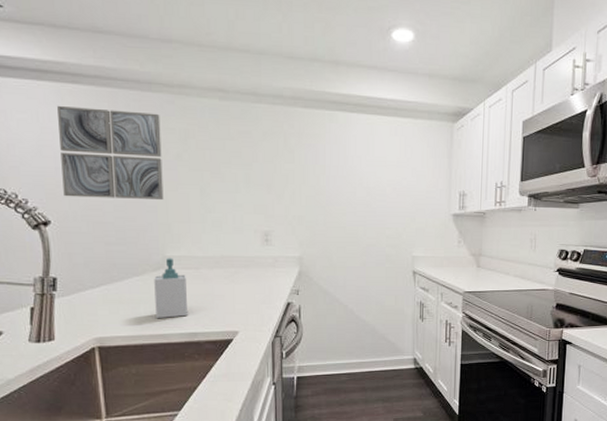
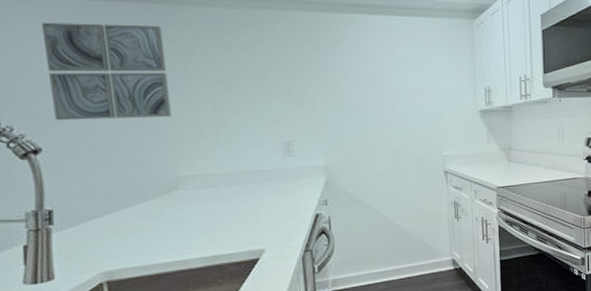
soap bottle: present [154,258,187,319] -> none [166,178,207,245]

